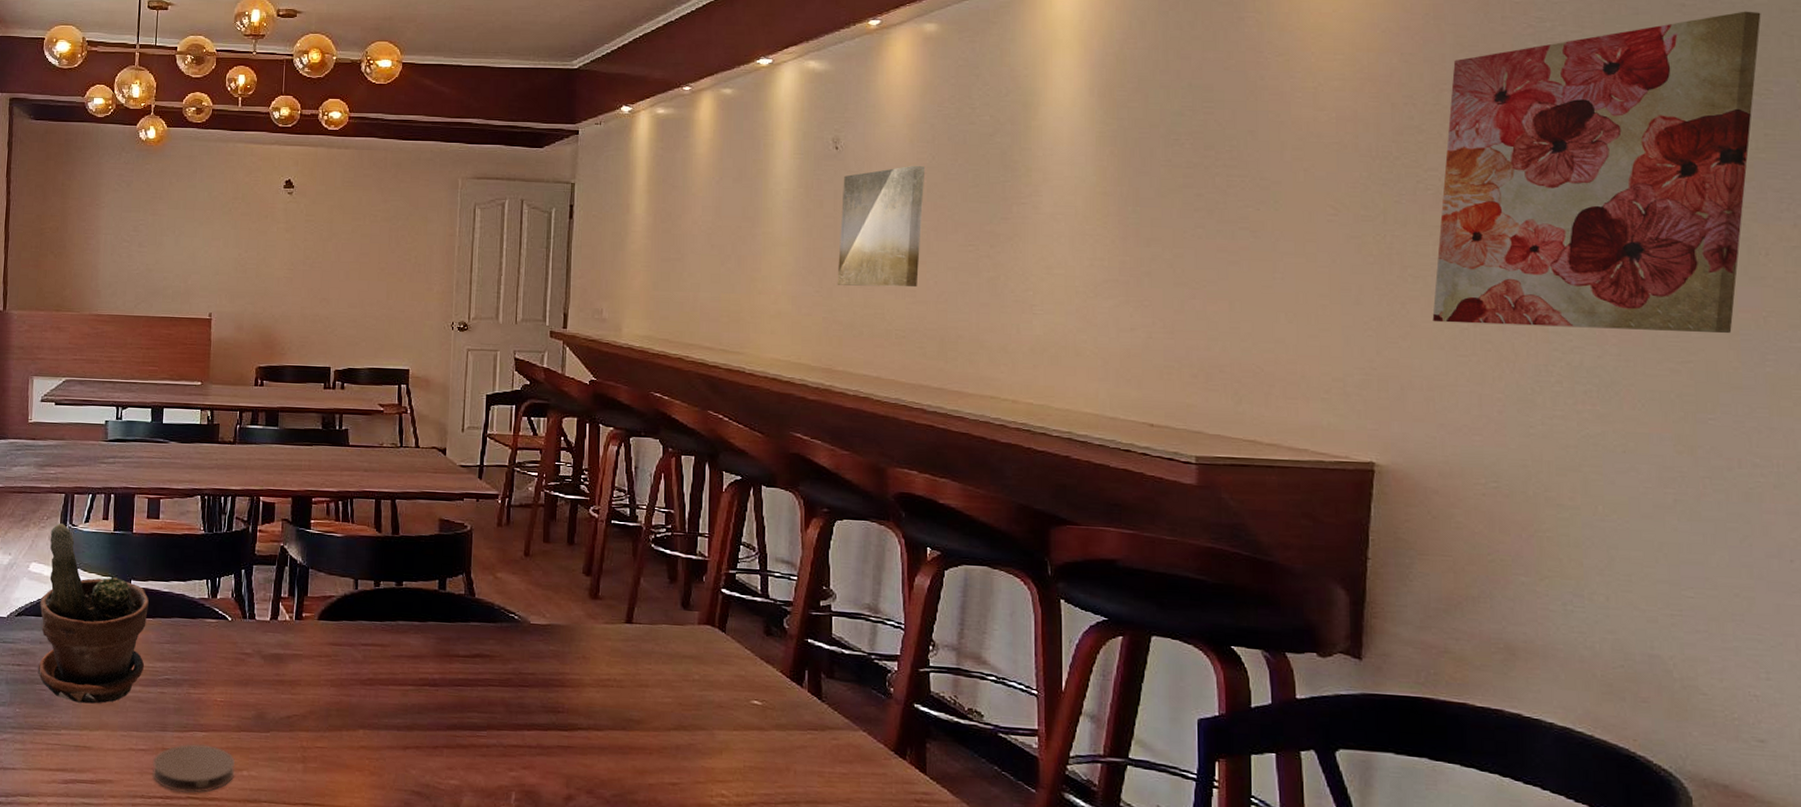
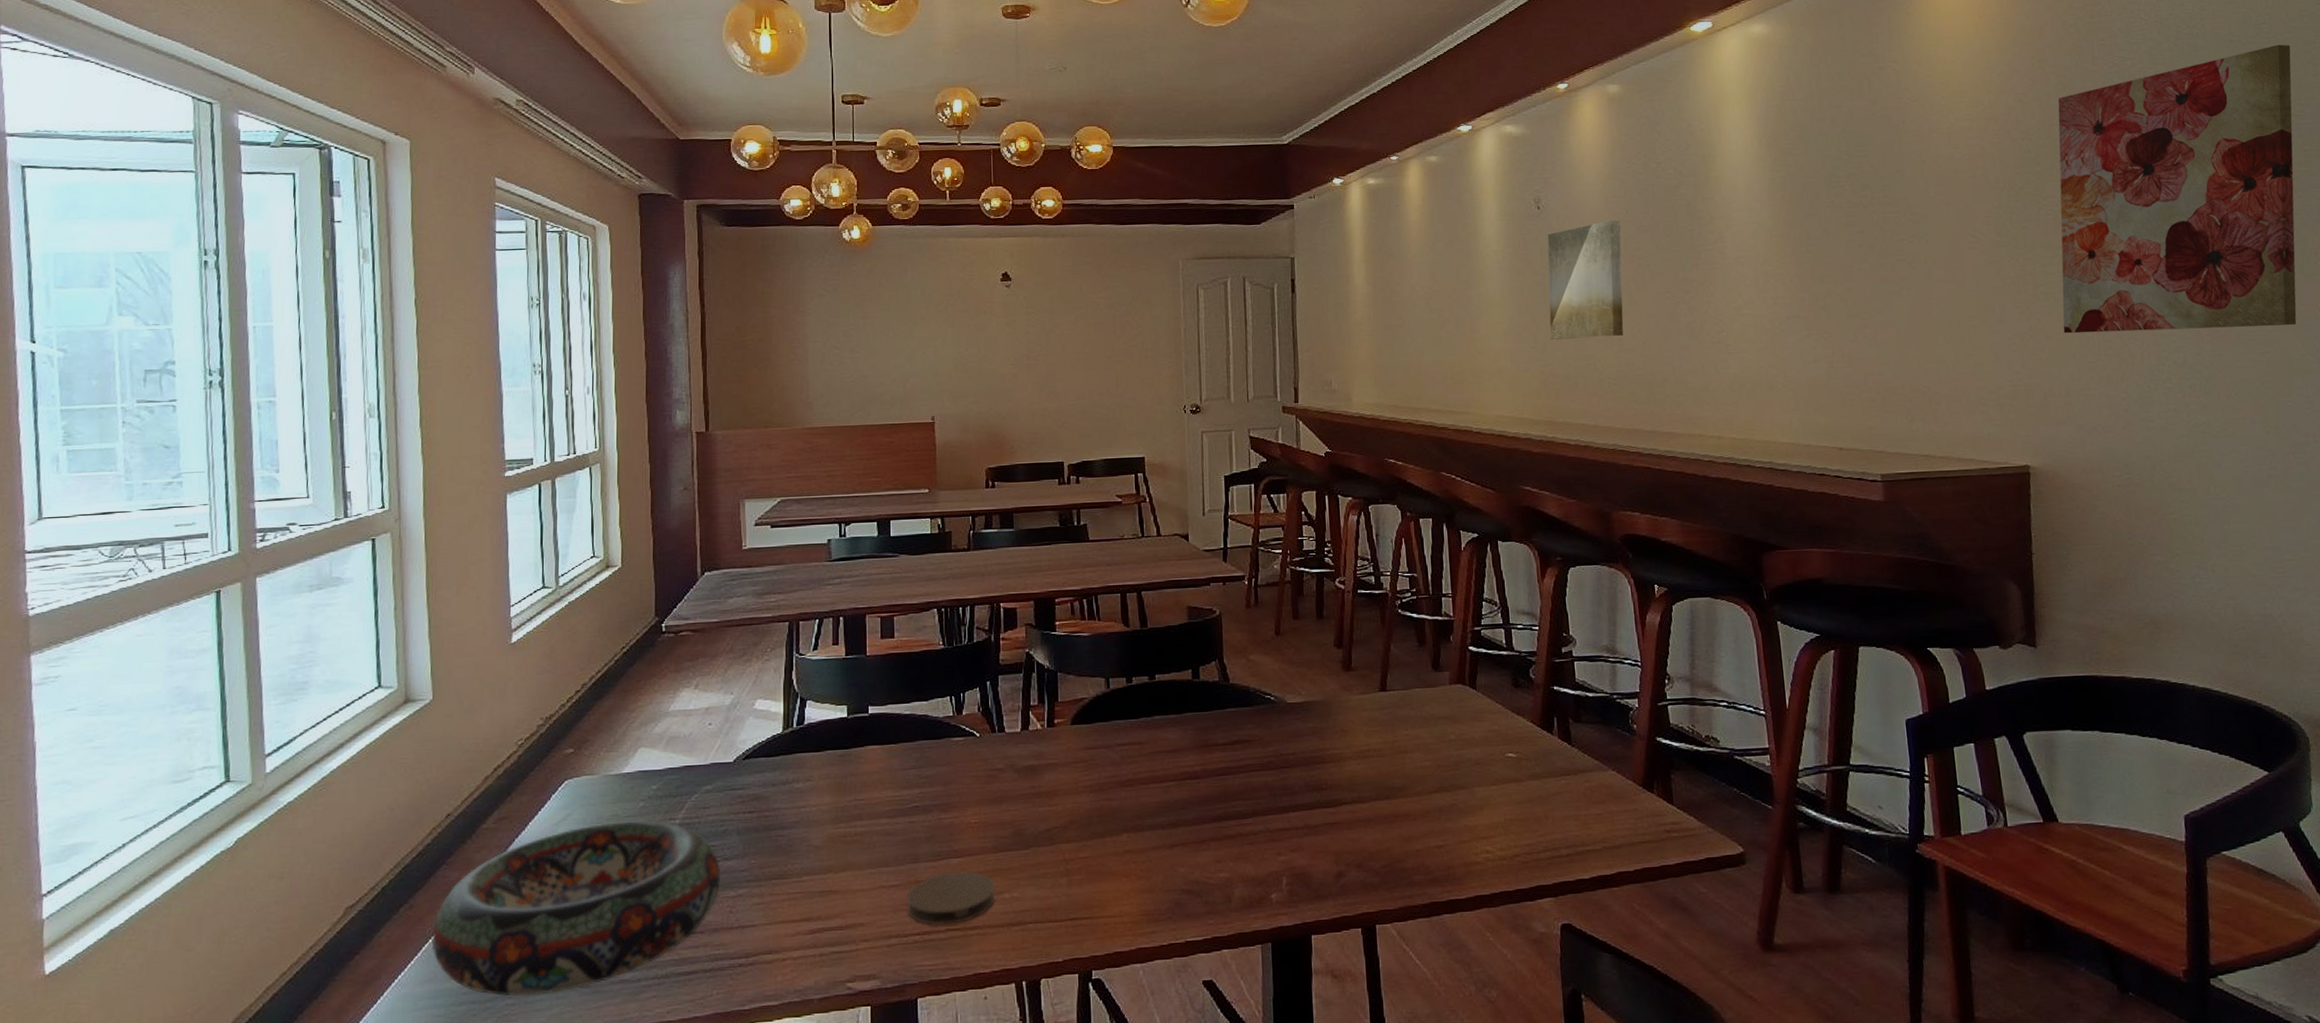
potted plant: present [37,523,149,704] -> none [769,654,890,845]

